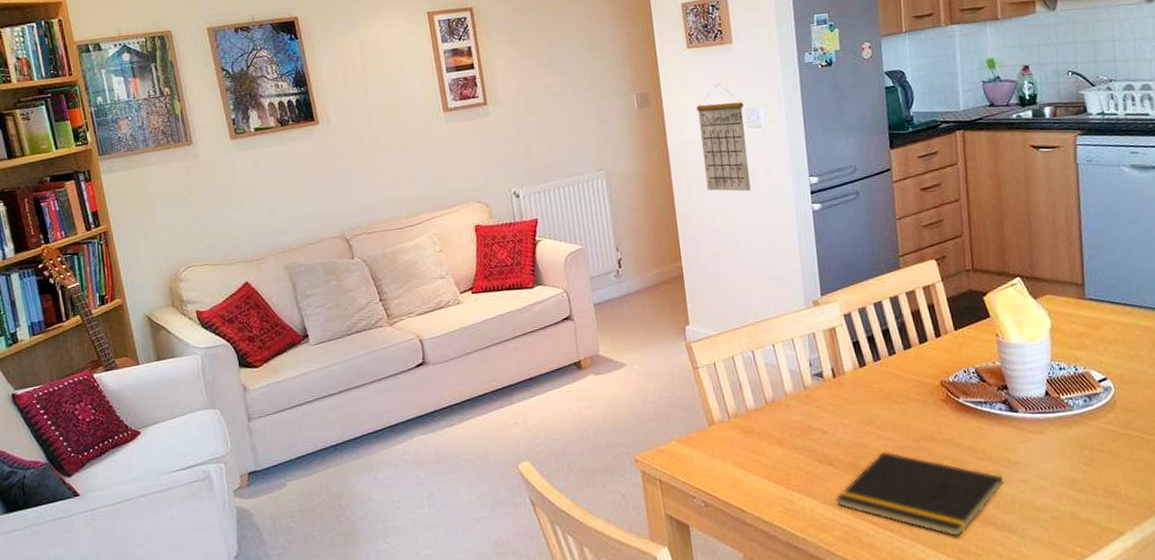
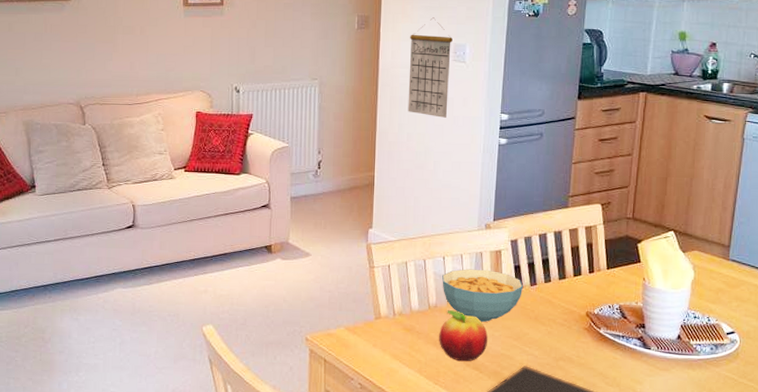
cereal bowl: none [775,351,867,410] -> present [442,269,524,322]
fruit: none [782,402,838,459] -> present [439,310,488,362]

